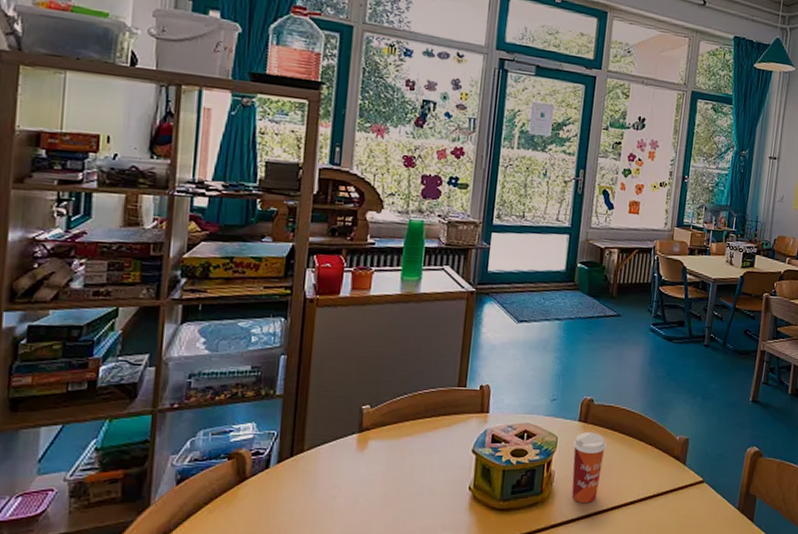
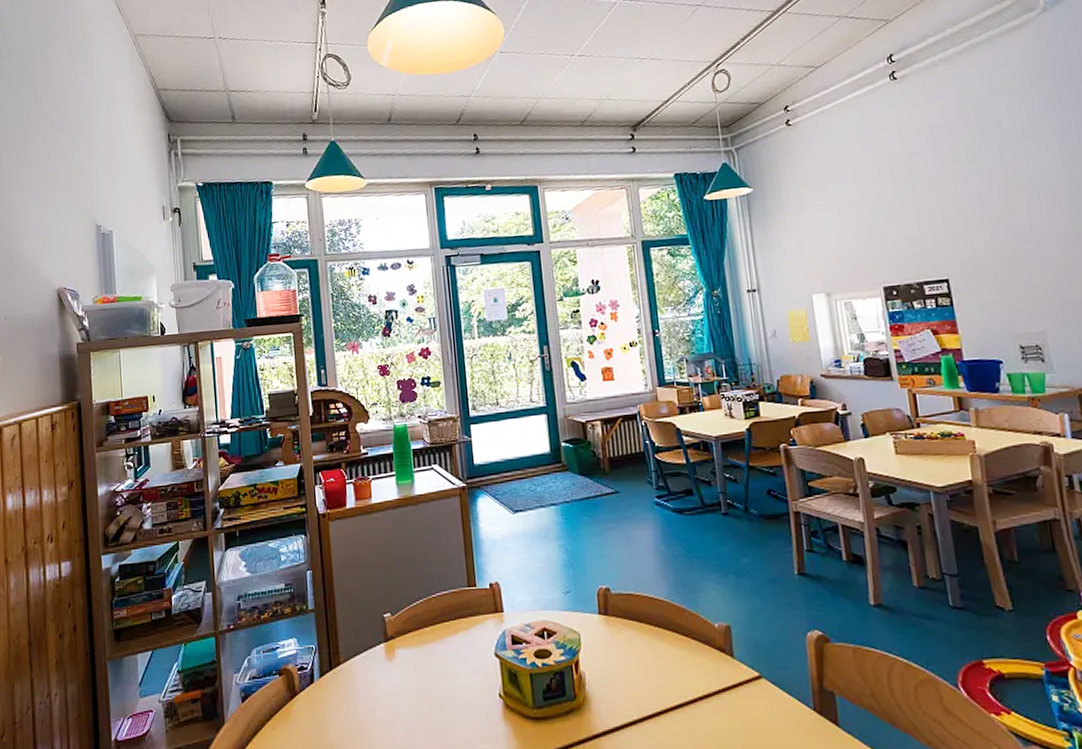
paper cup: present [572,432,606,504] -> none [598,626,638,709]

